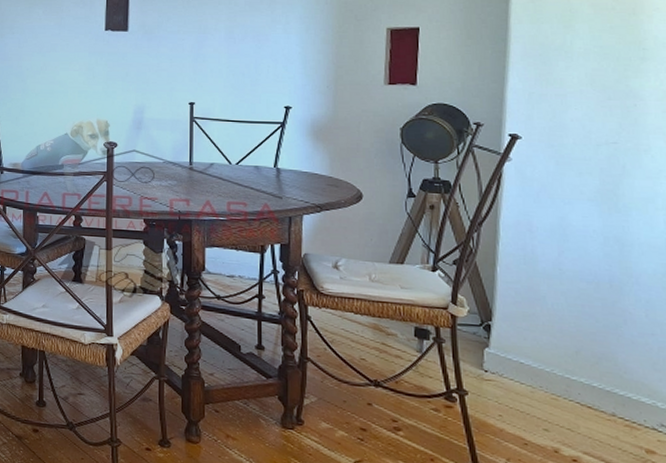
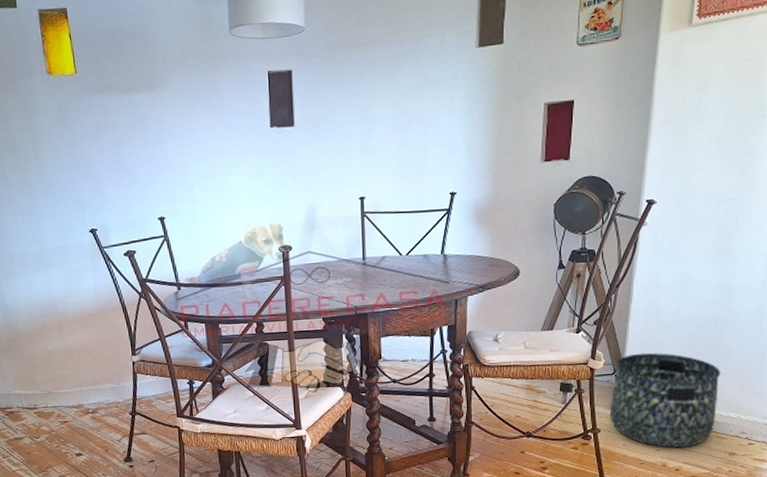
basket: none [478,304,623,433] -> present [609,352,721,448]

